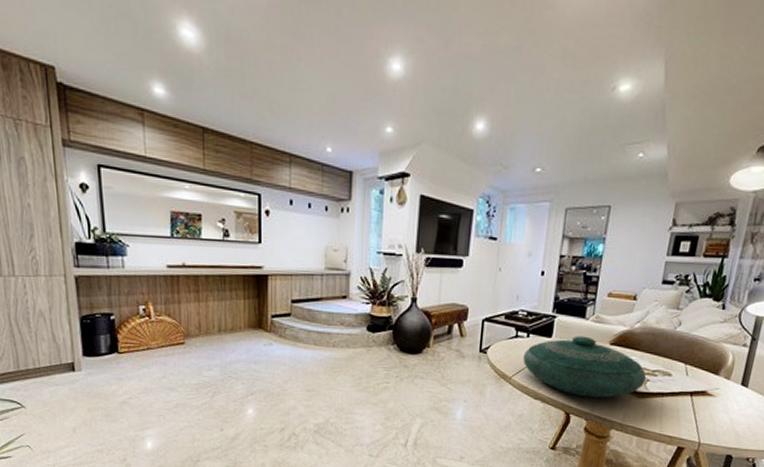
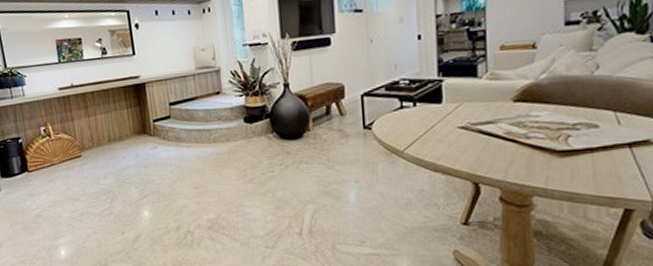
decorative bowl: present [522,336,647,399] -> none [412,96,567,164]

